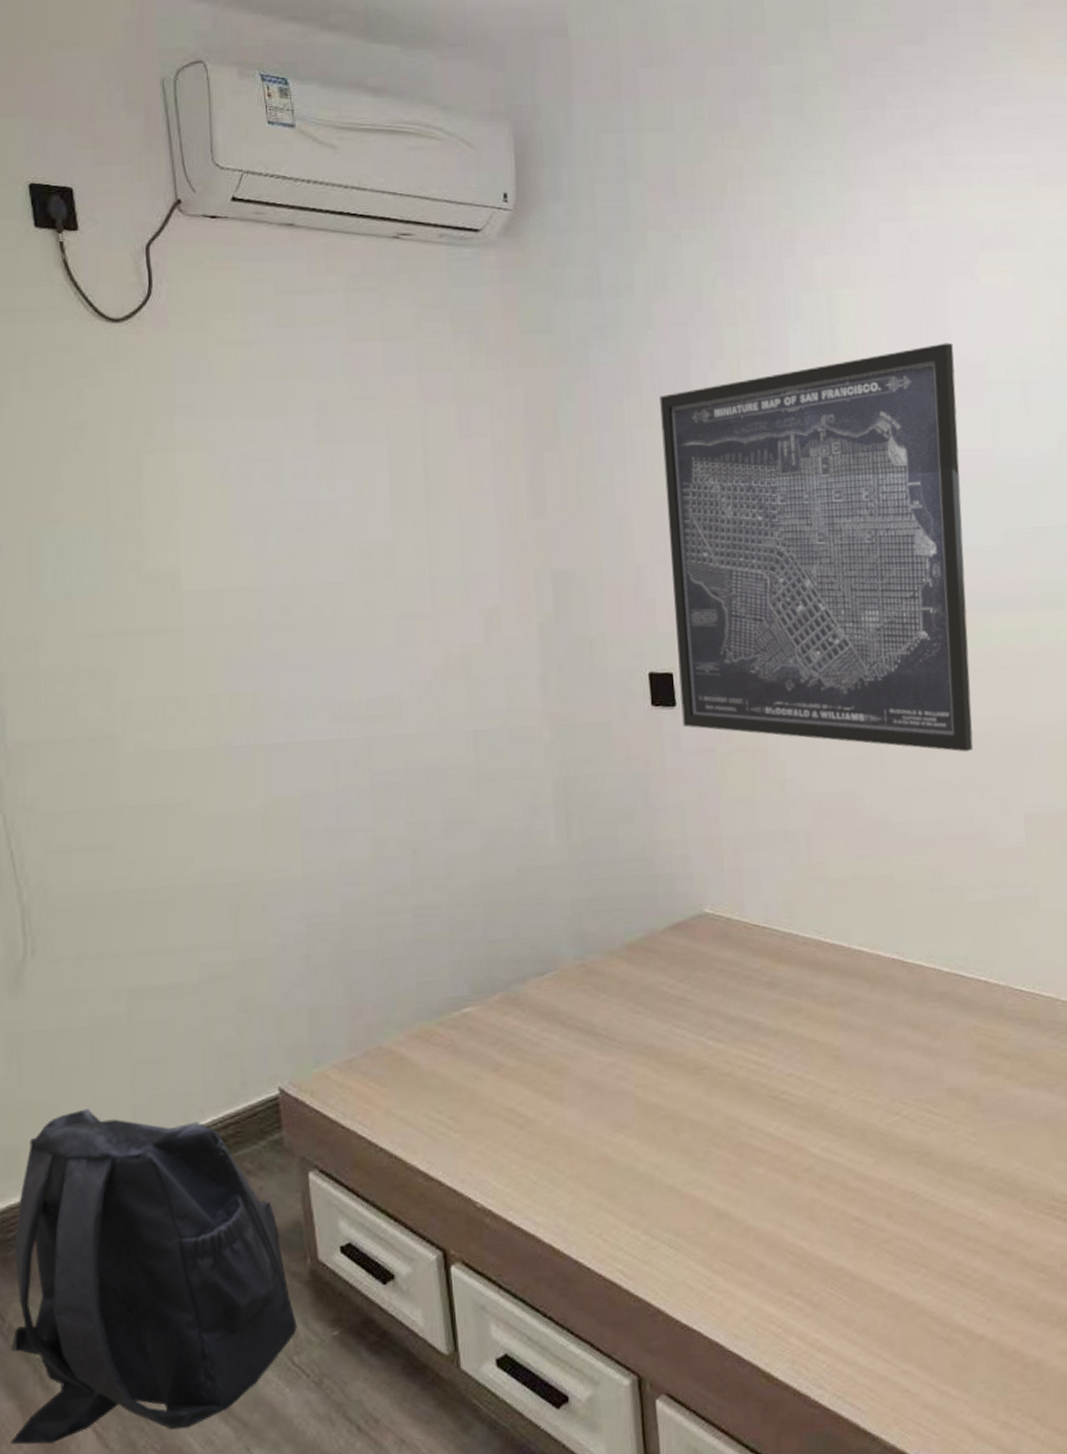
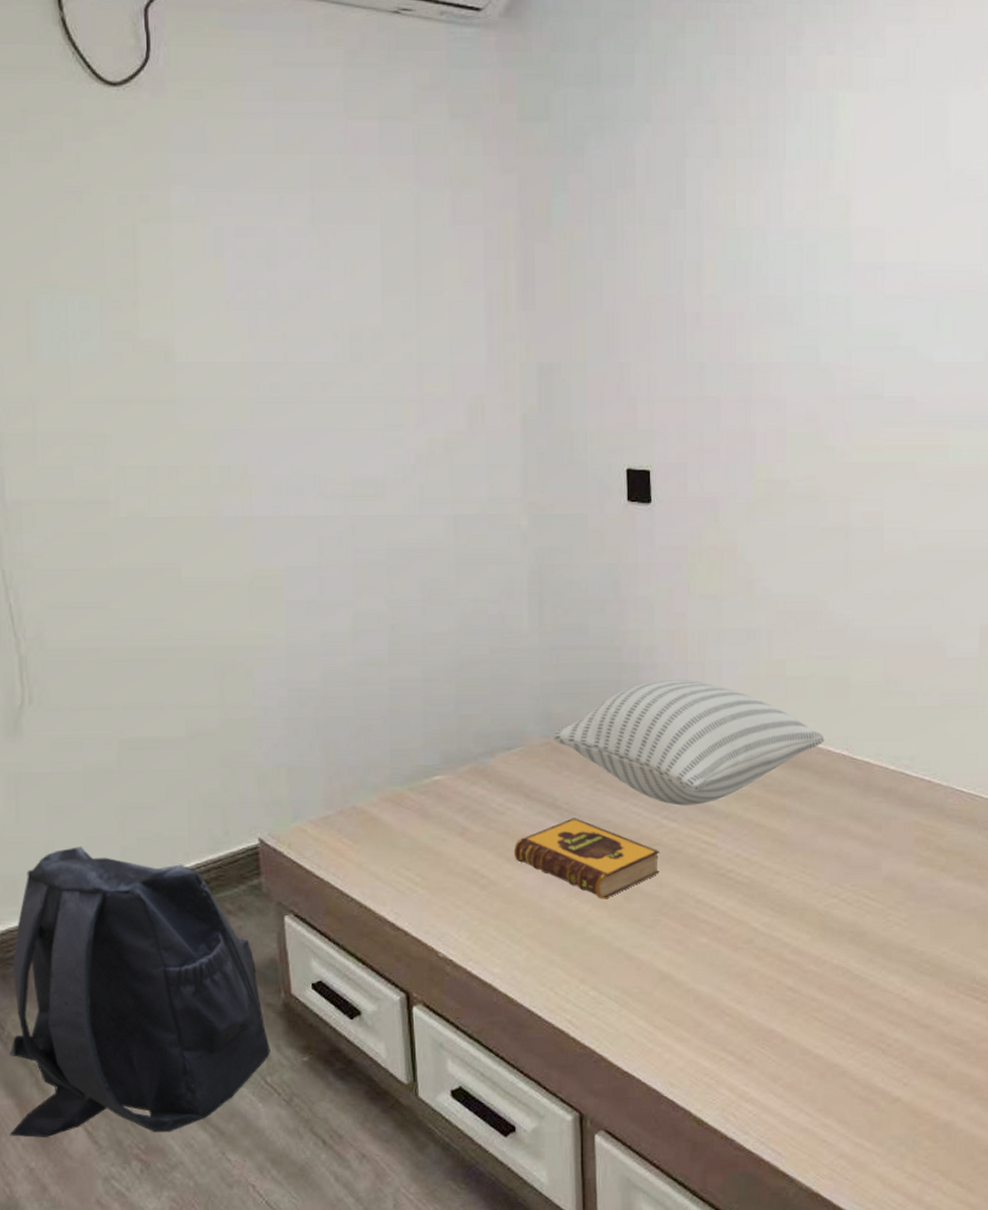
hardback book: none [551,1044,709,1133] -> present [513,818,660,900]
pillow: none [587,888,873,1025] -> present [553,679,825,806]
wall art: present [660,342,974,752] -> none [653,153,952,564]

